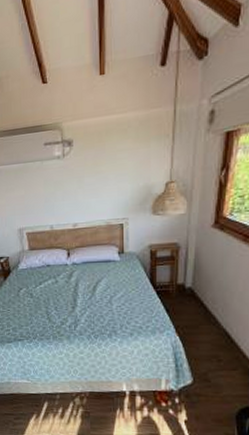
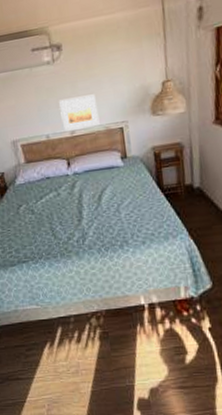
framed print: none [65,190,101,223] -> present [59,94,100,131]

